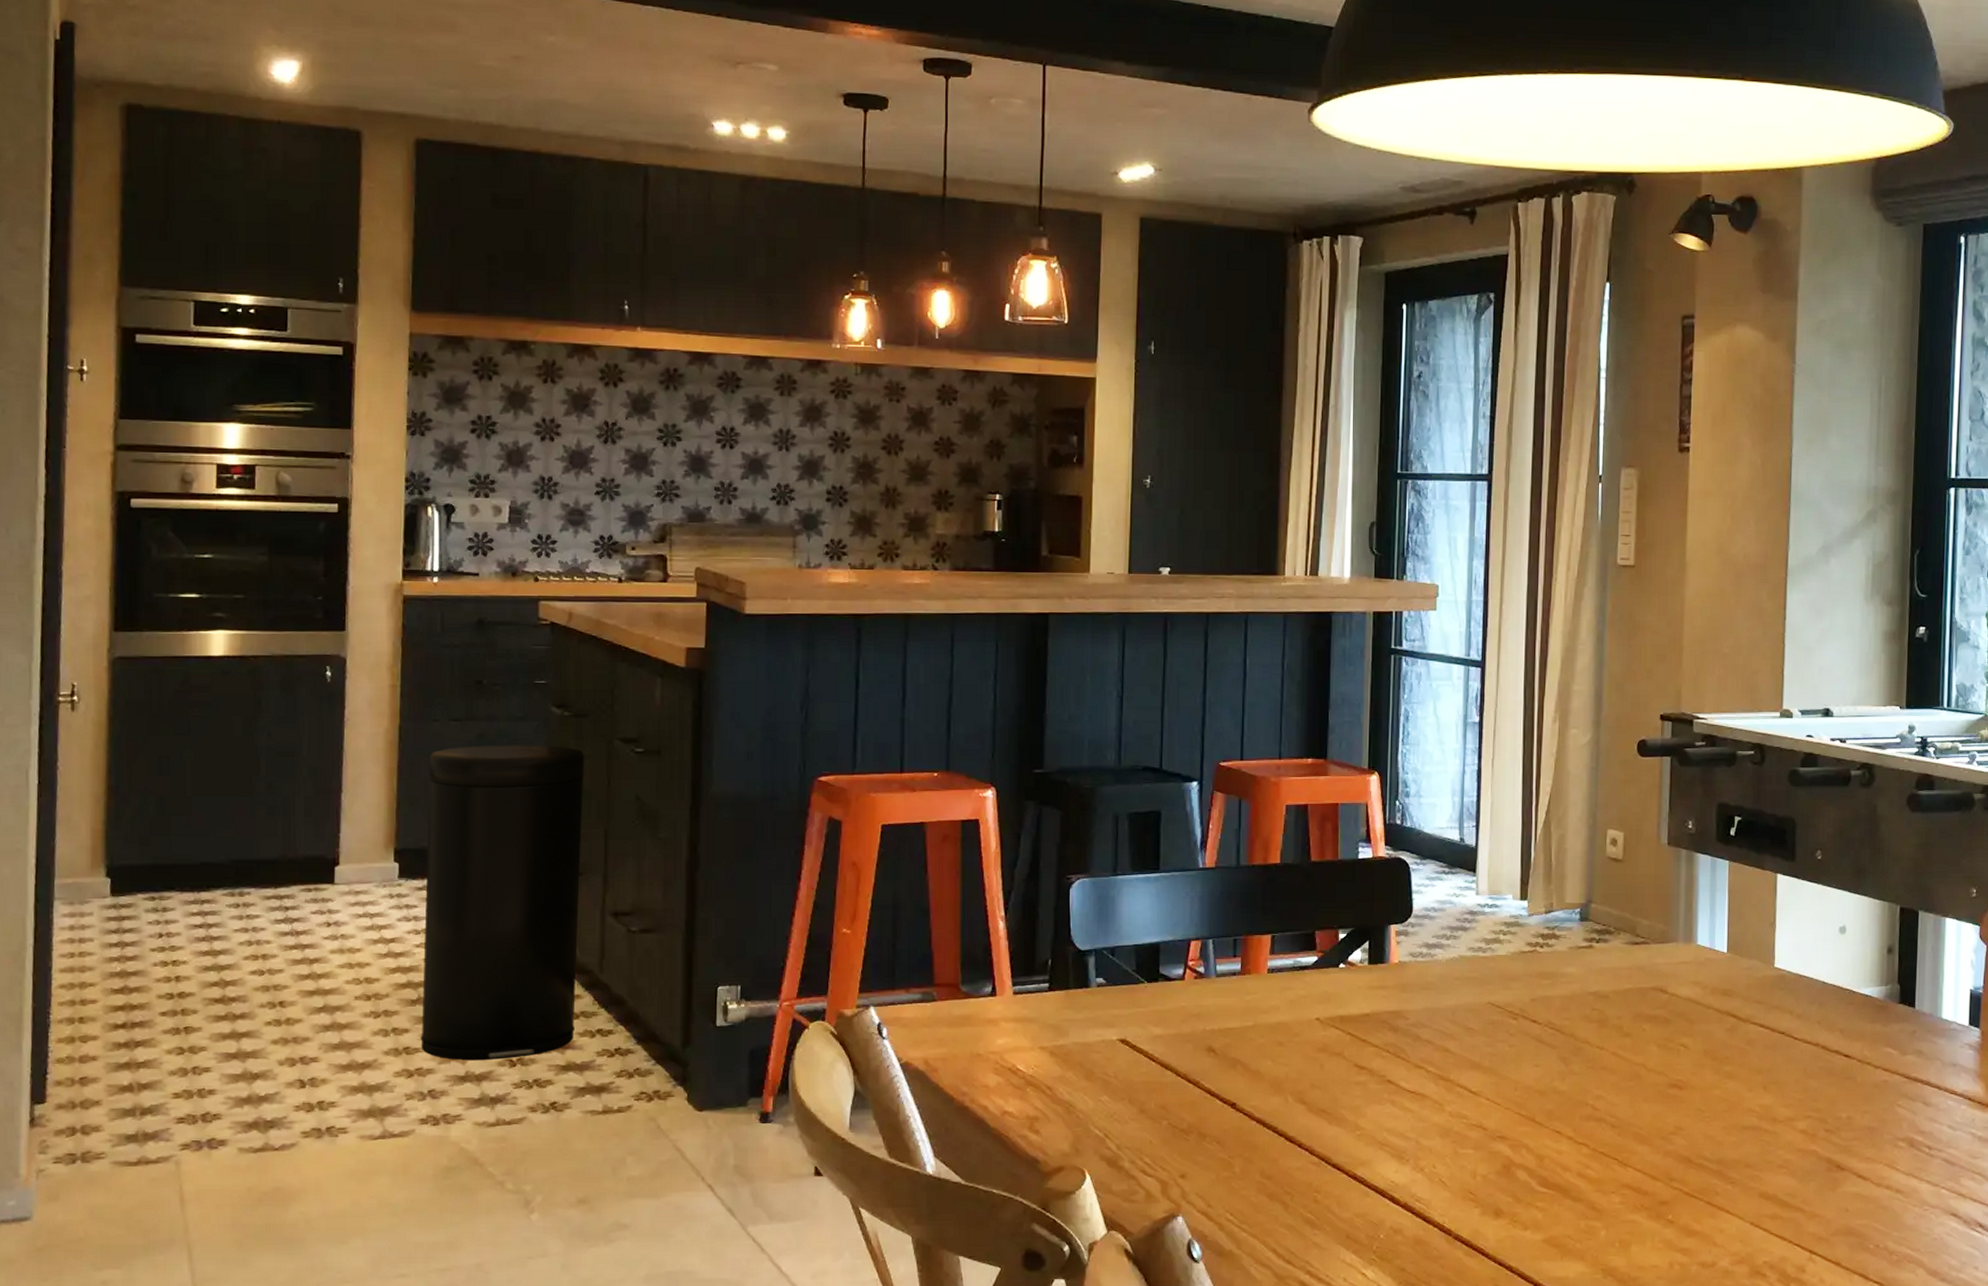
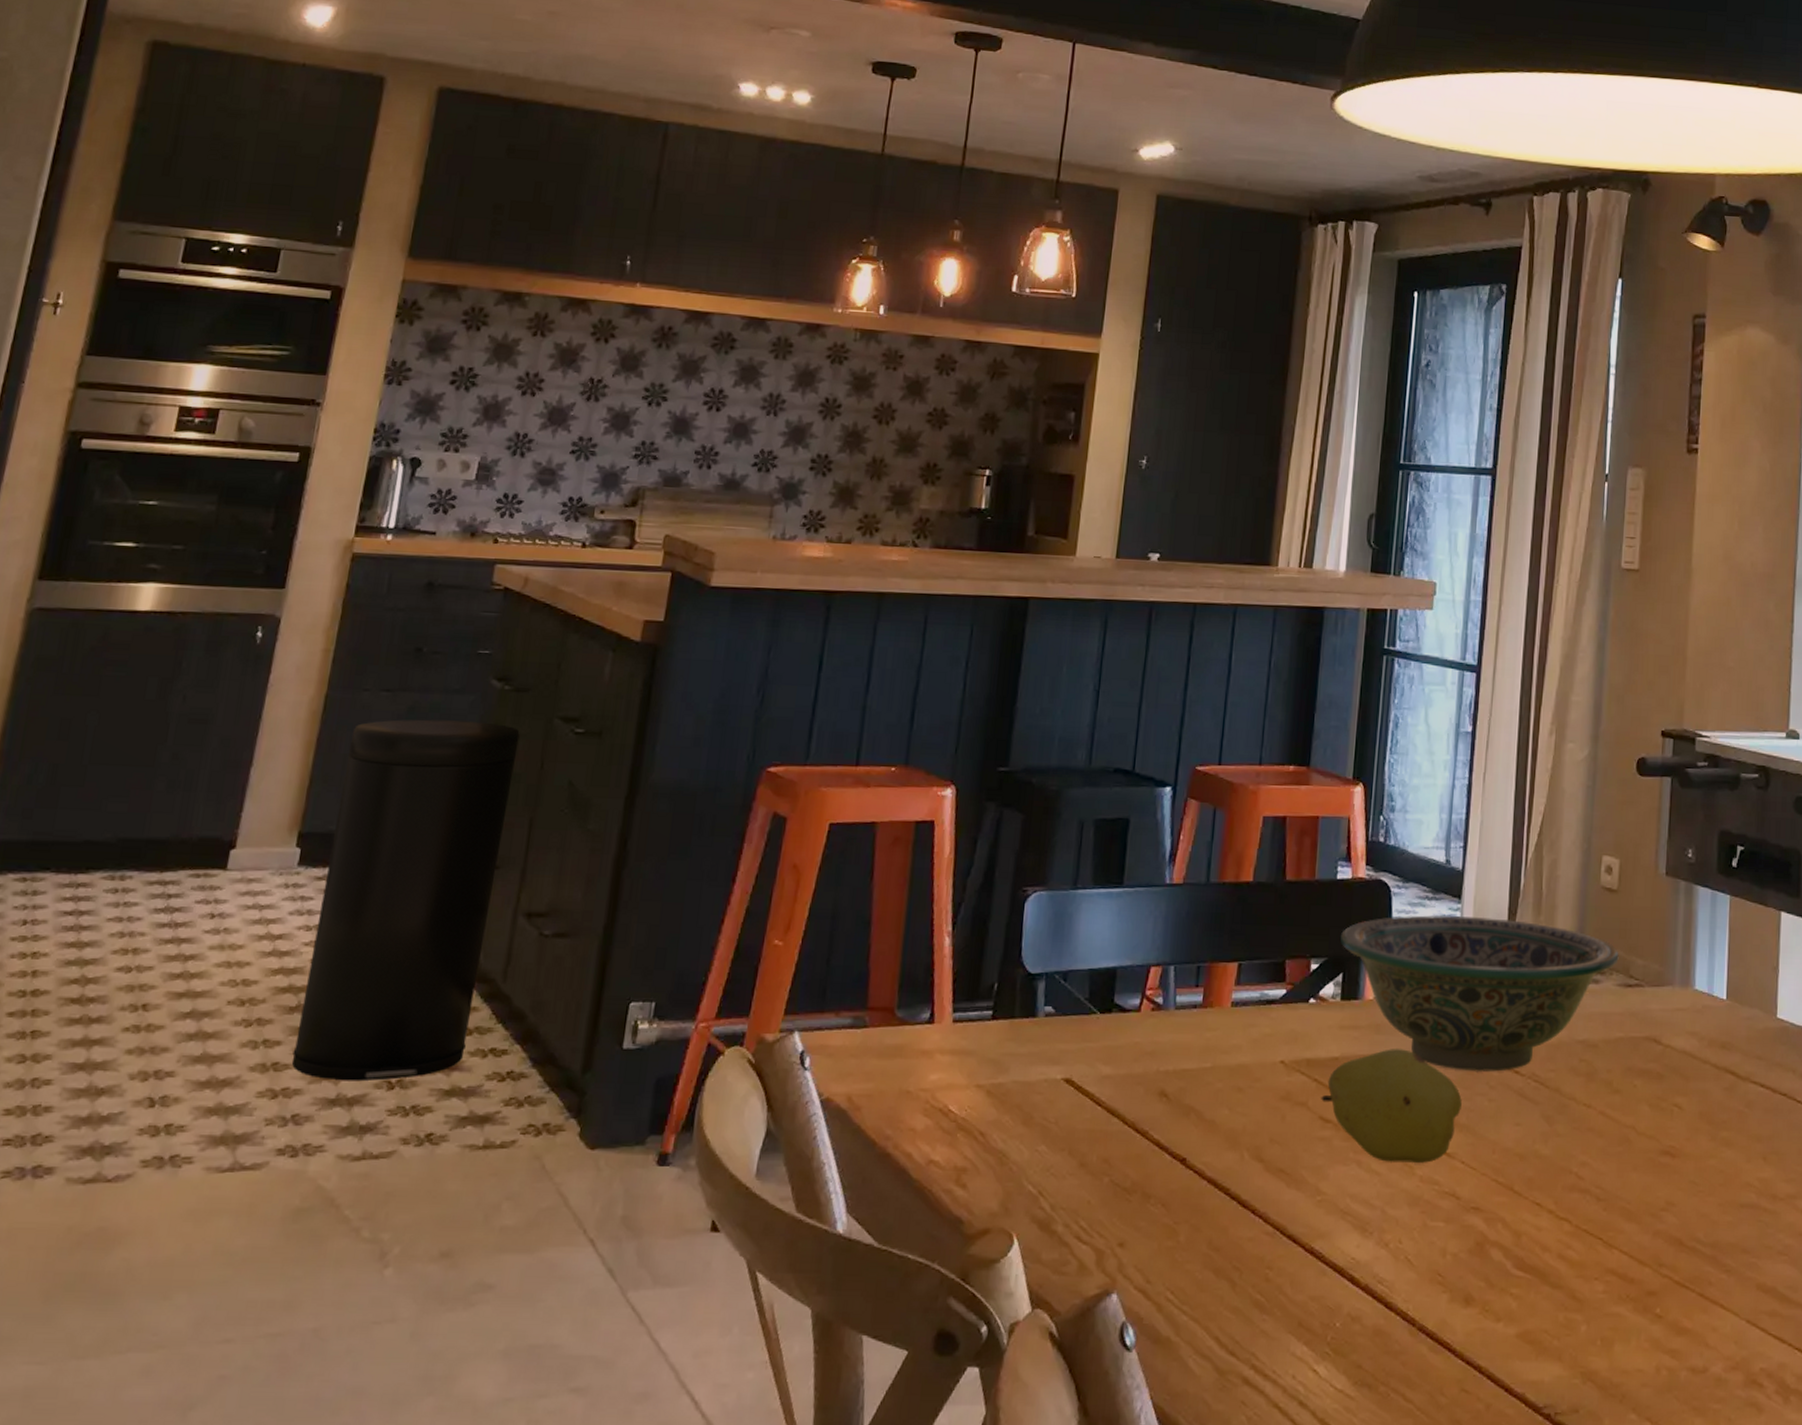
fruit: none [1355,1005,1485,1101] -> present [1321,1049,1462,1163]
decorative bowl: none [1364,887,1626,1021] -> present [1339,914,1619,1072]

